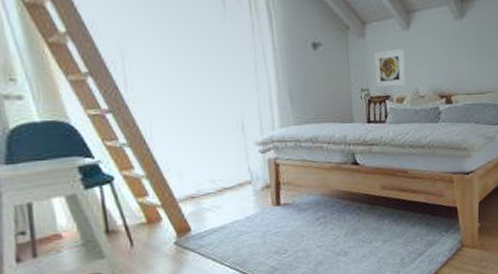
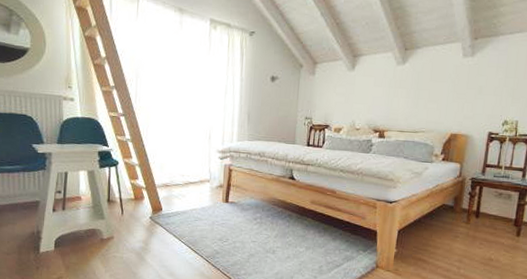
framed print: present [373,49,406,88] -> none [318,86,347,118]

